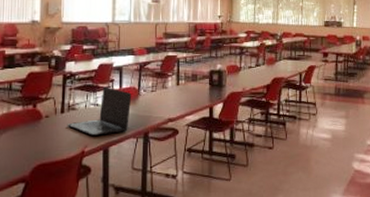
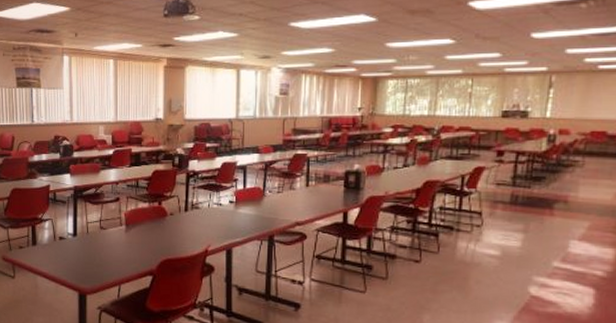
laptop: present [67,86,132,136] -> none [190,186,256,236]

